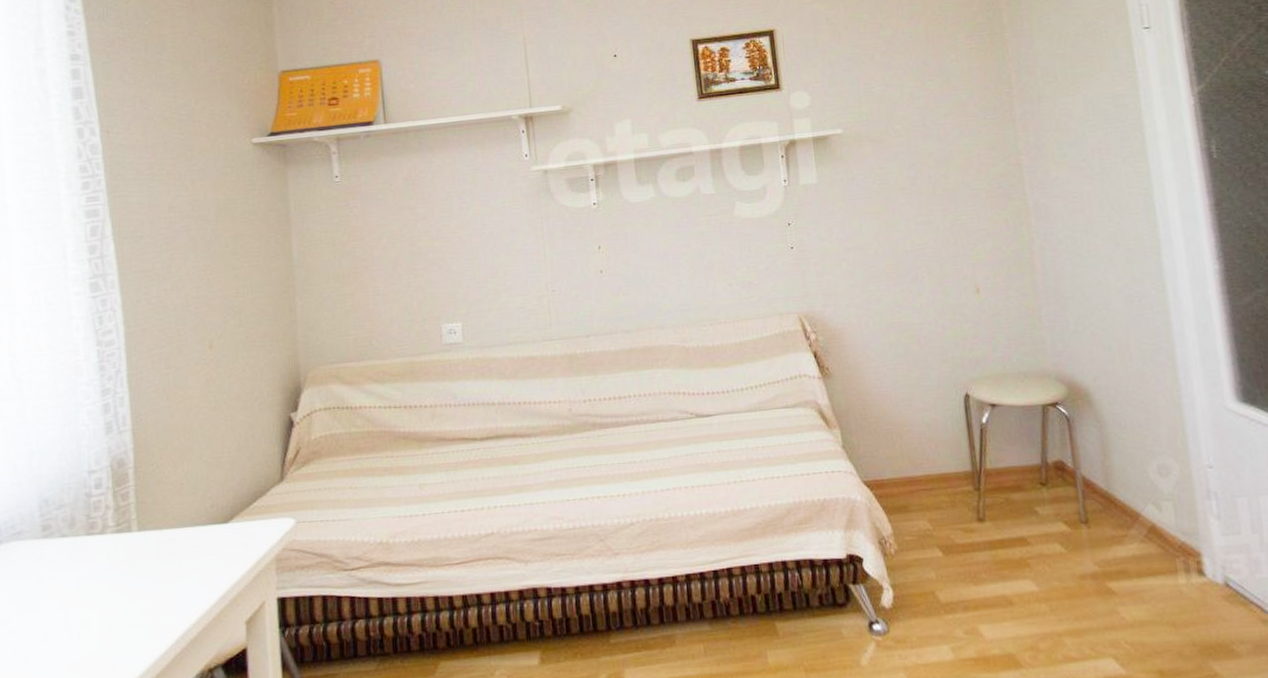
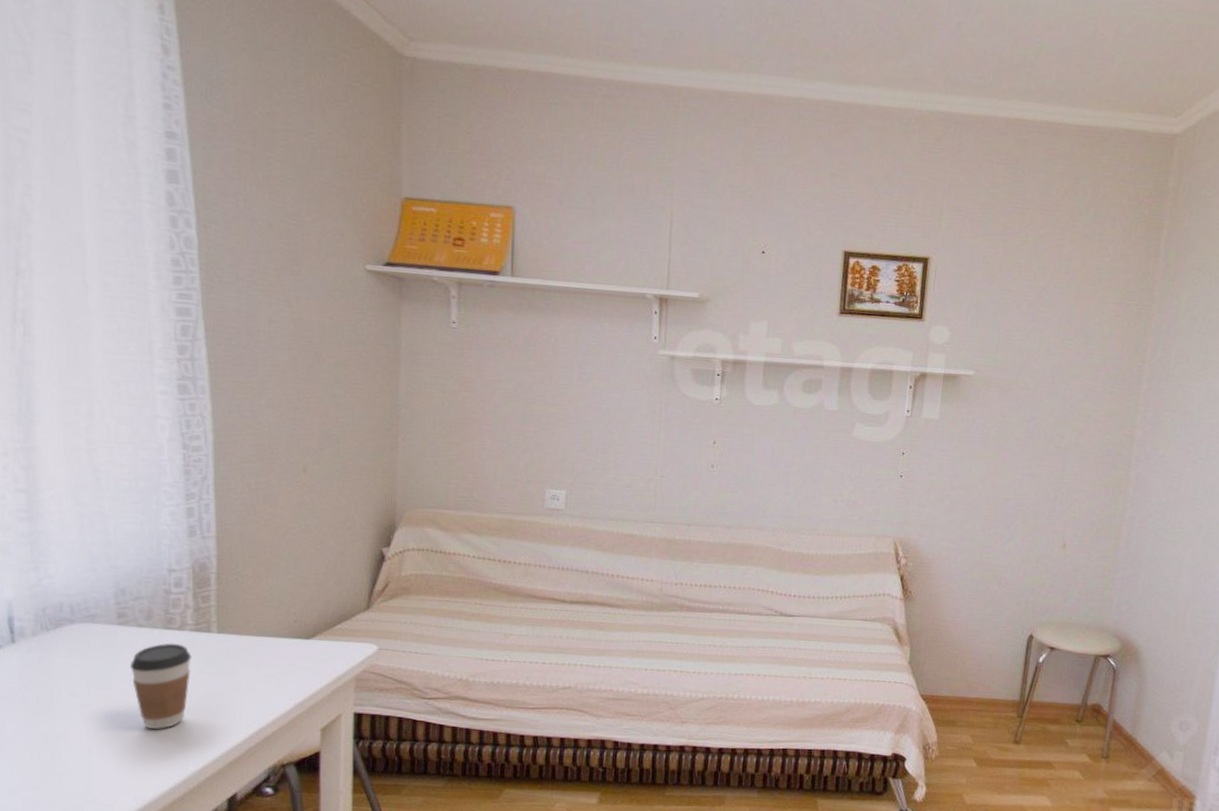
coffee cup: none [56,549,114,649] -> present [131,643,192,730]

